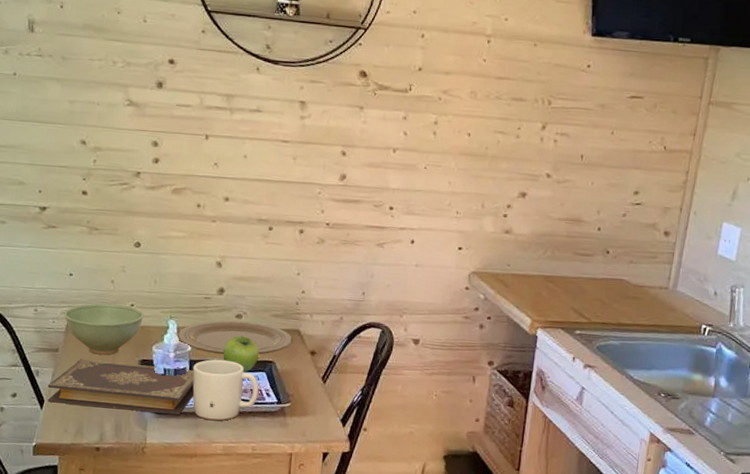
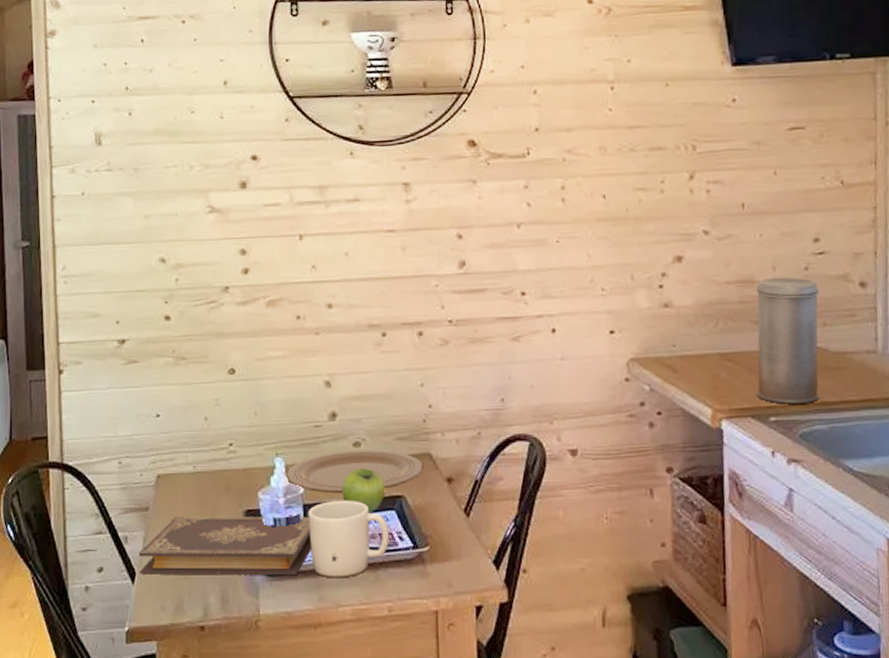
bowl: present [64,303,144,355] -> none [153,445,245,509]
canister: none [568,219,632,323] -> present [756,278,820,404]

